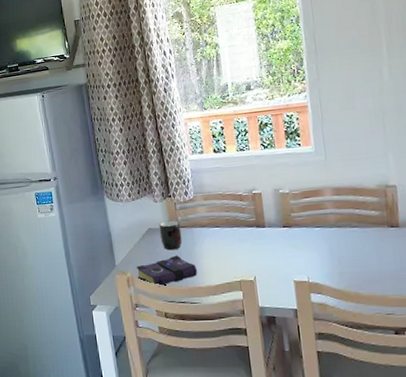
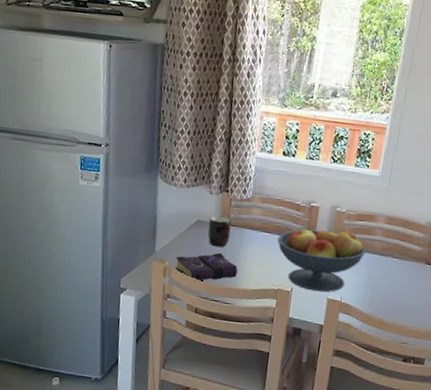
fruit bowl: none [228,210,321,276] -> present [277,228,366,292]

